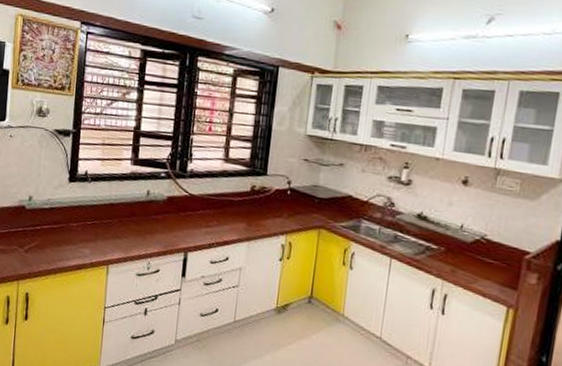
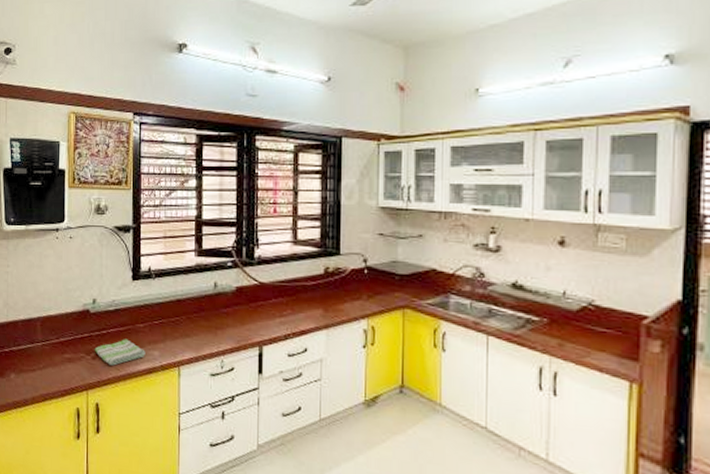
dish towel: none [27,236,77,260] -> present [94,339,146,366]

